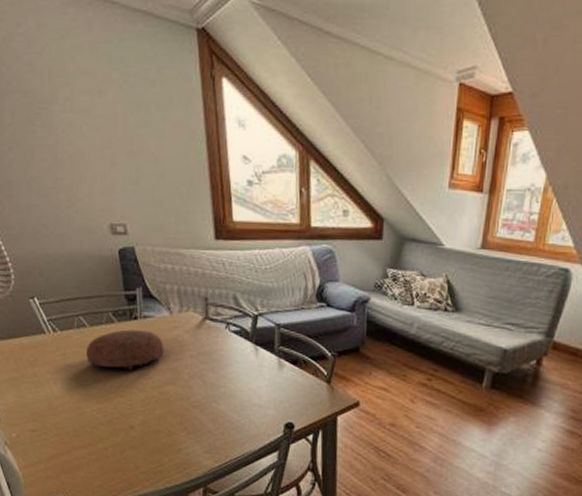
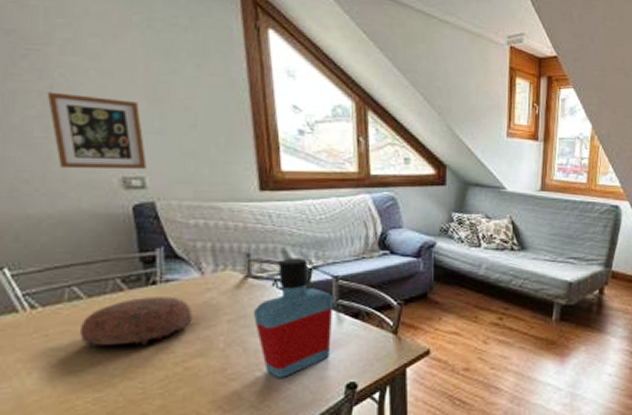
picture frame: none [54,146,127,217] -> present [47,92,147,169]
bottle: none [210,304,276,411] -> present [253,258,334,378]

